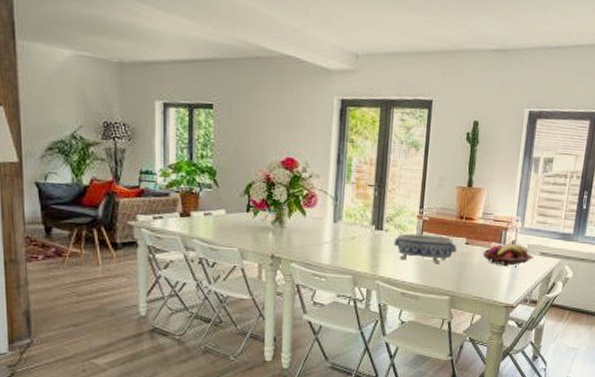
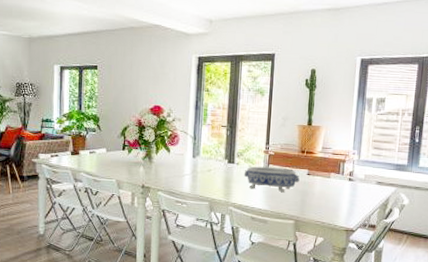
fruit basket: present [482,243,534,267] -> none [323,174,371,195]

